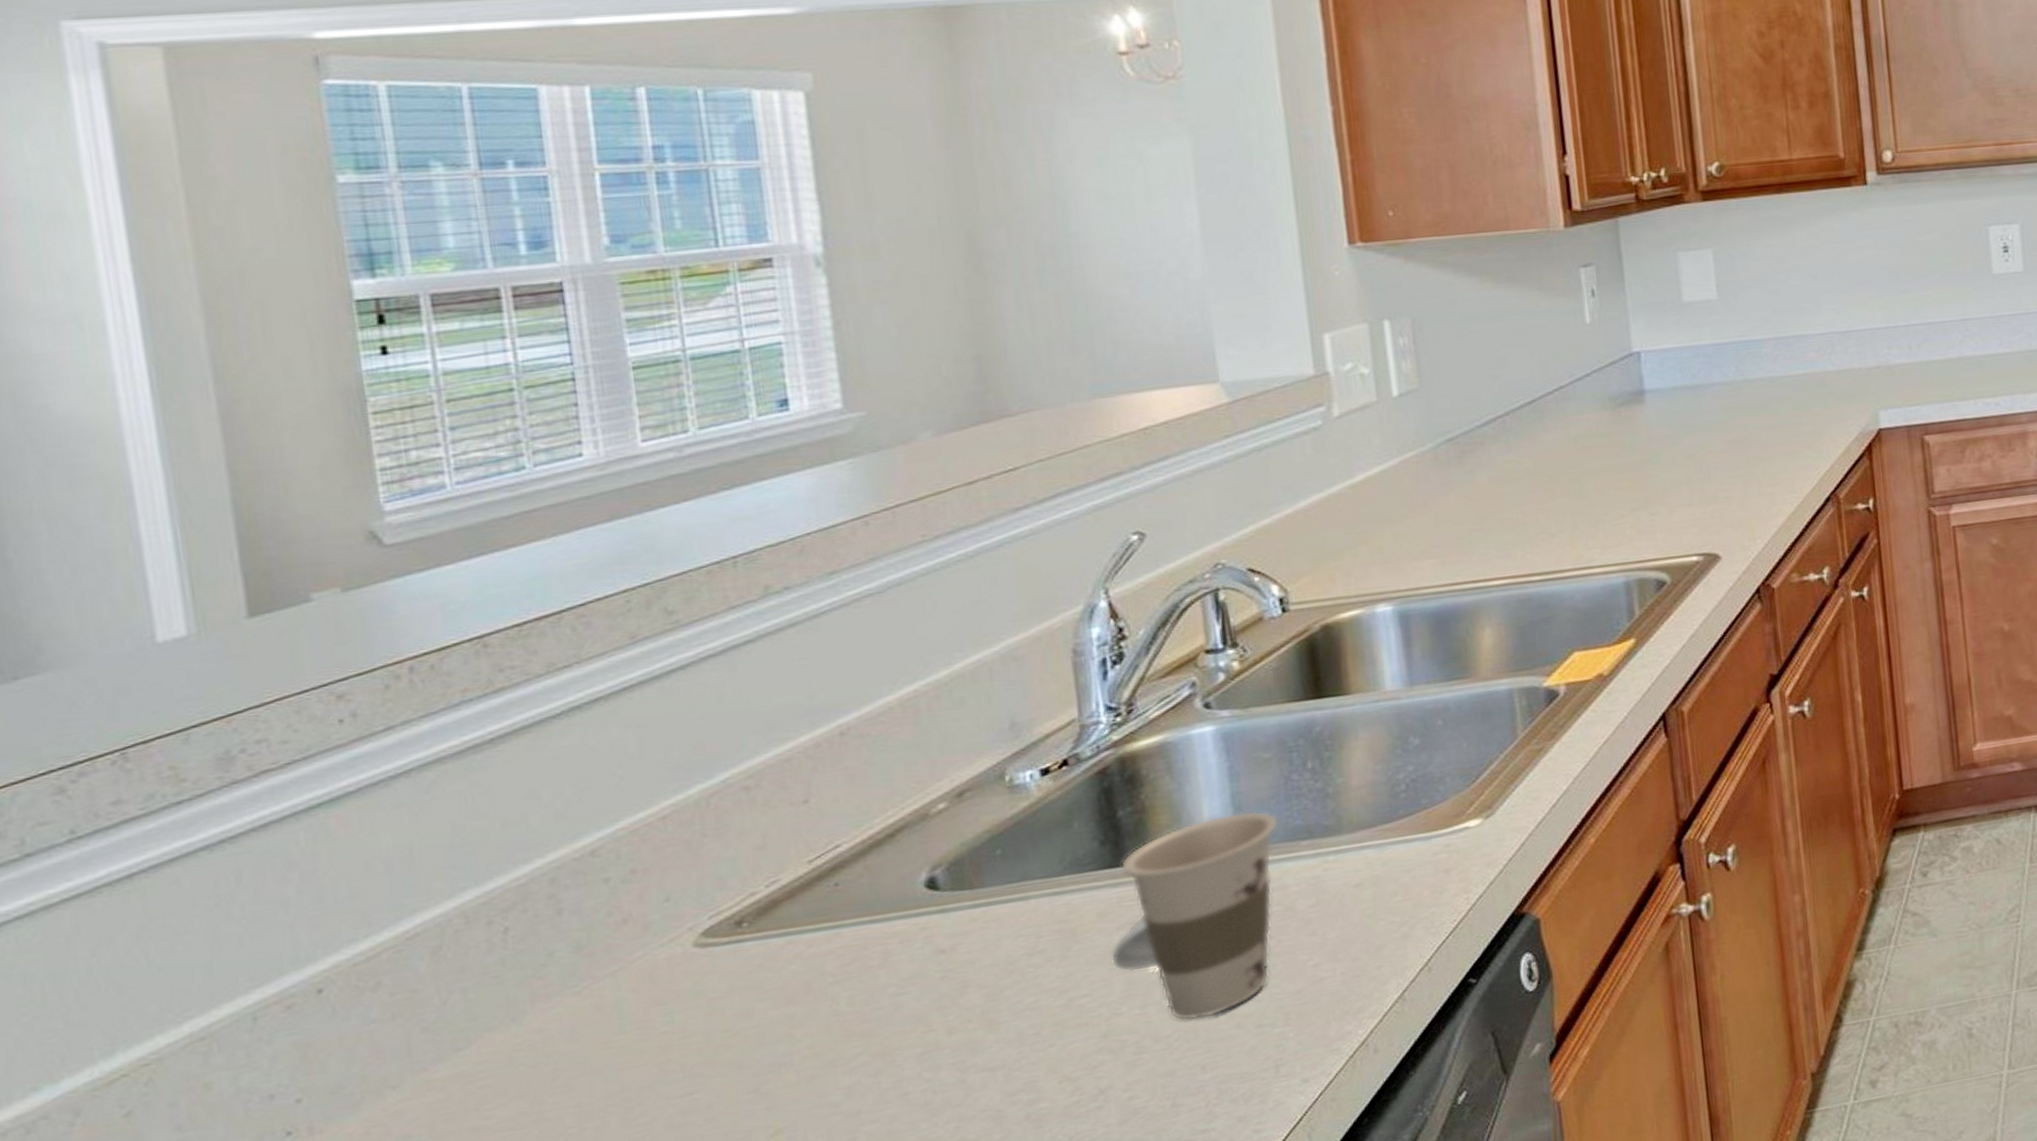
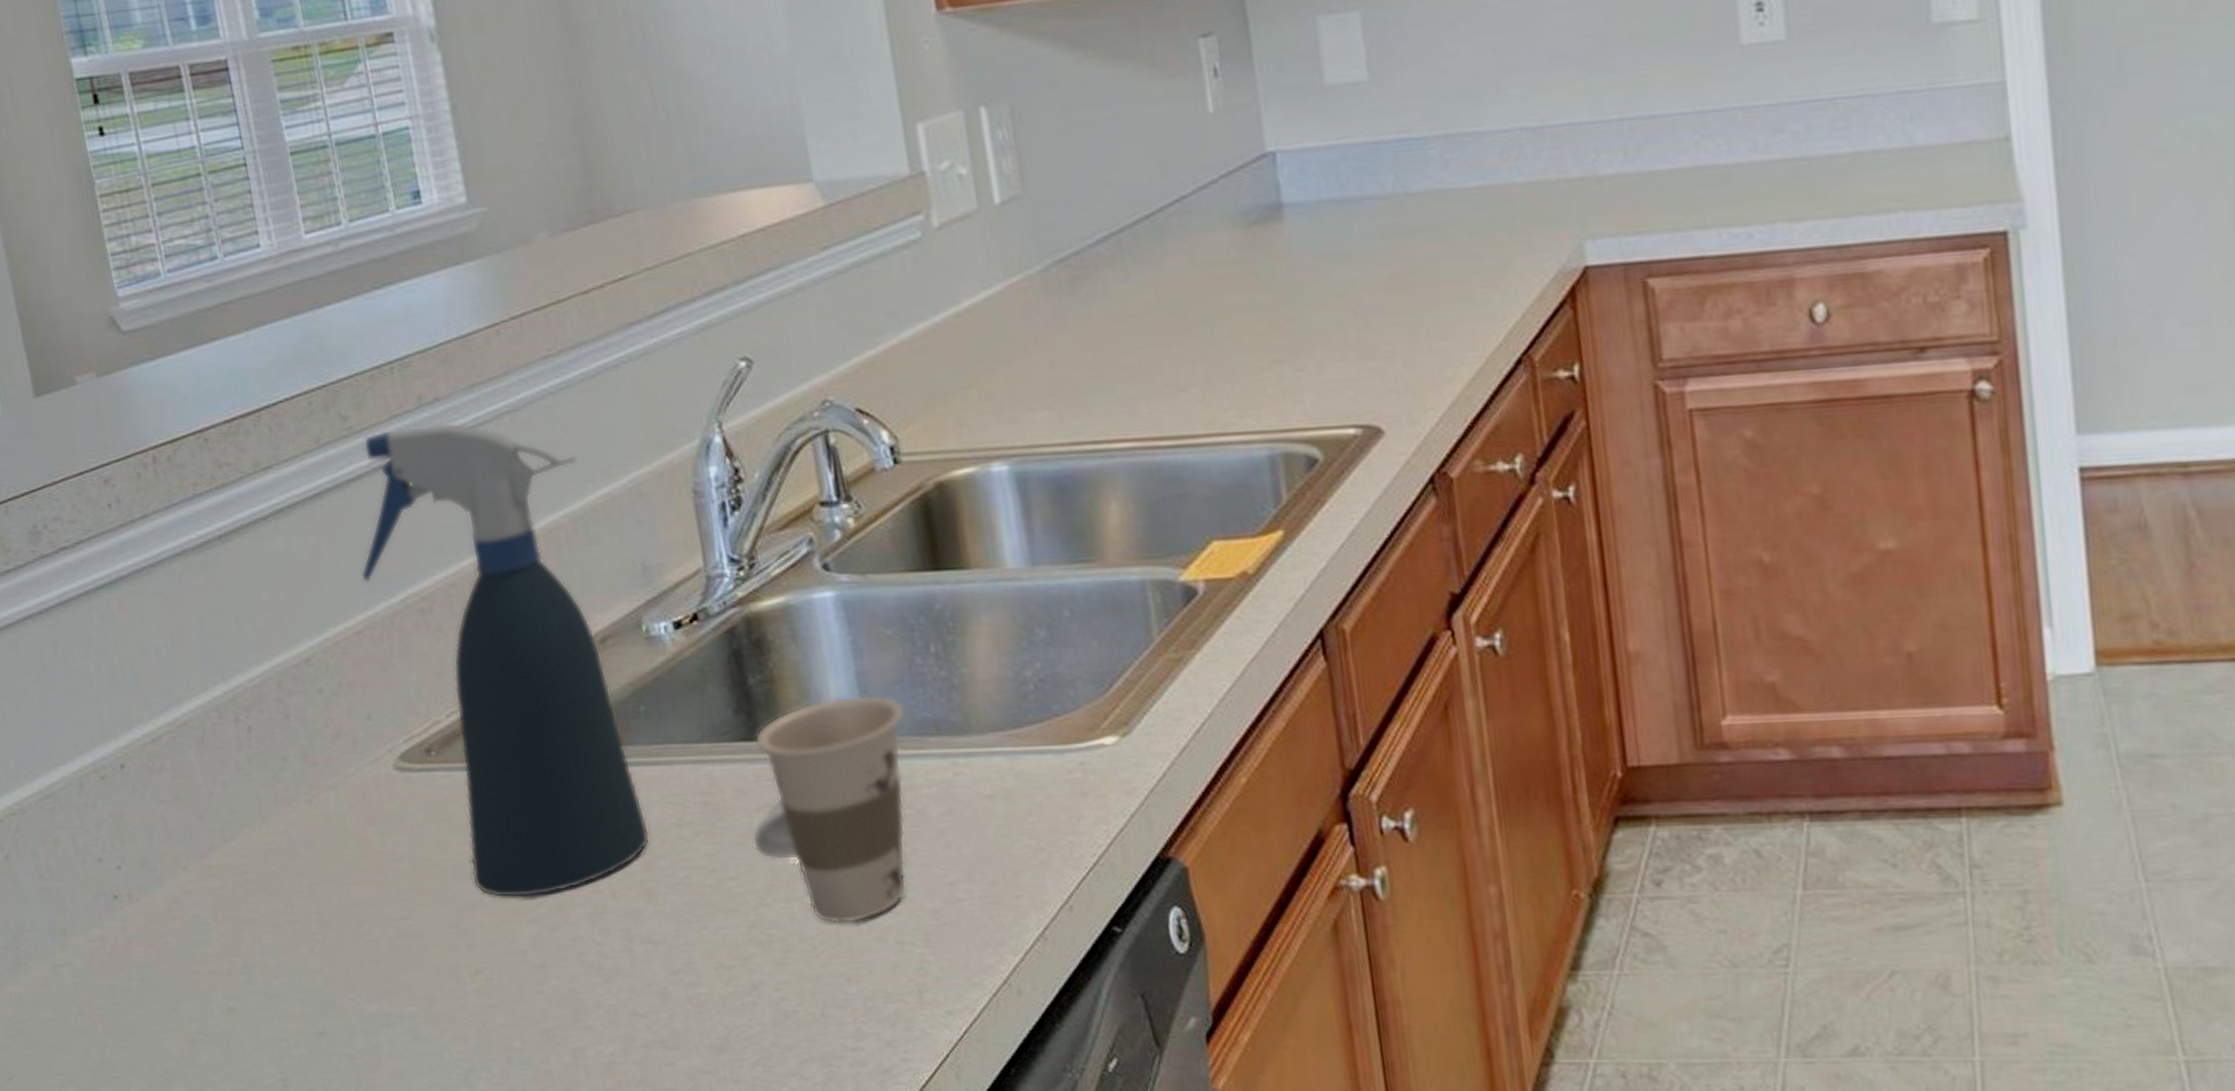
spray bottle: none [673,608,995,1055] -> present [360,421,649,899]

